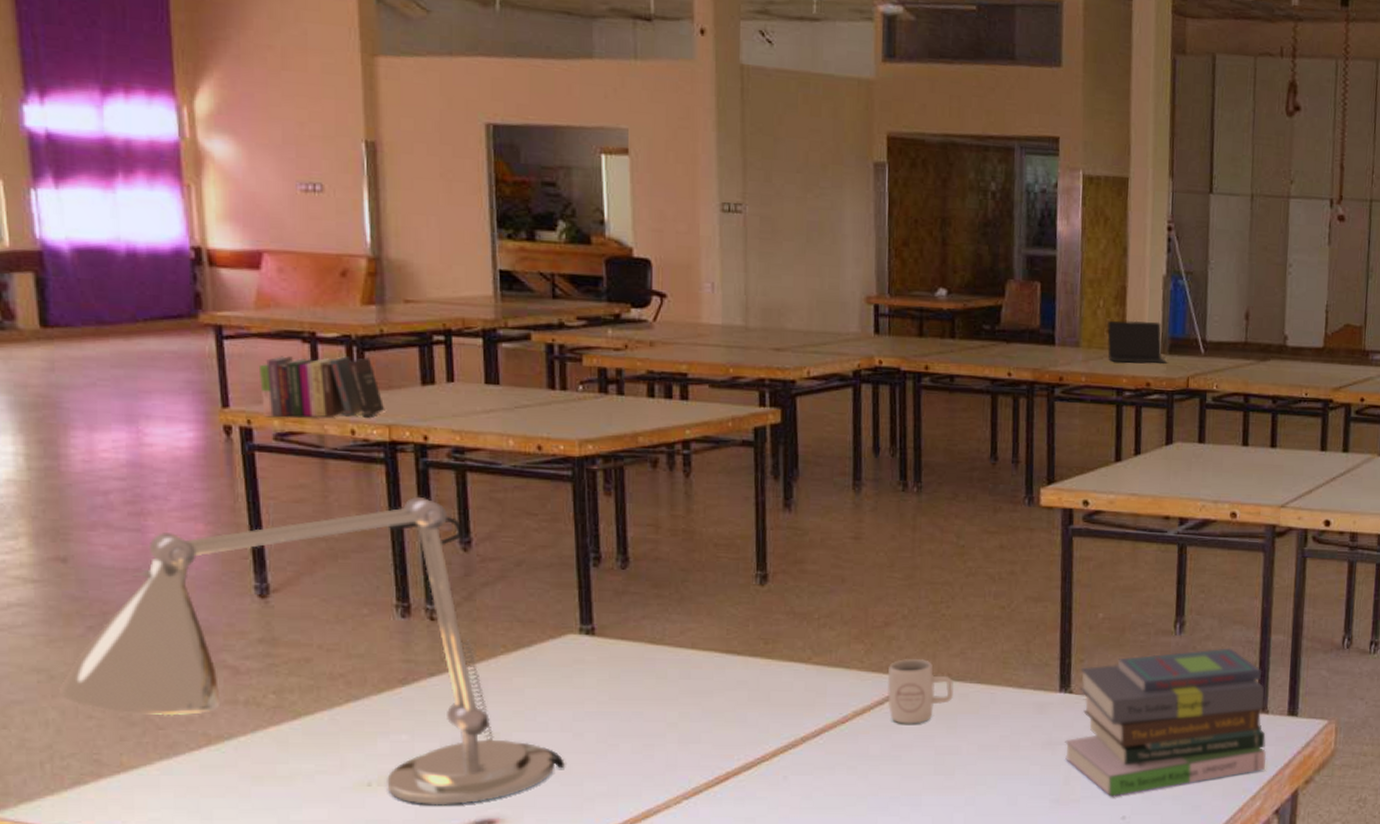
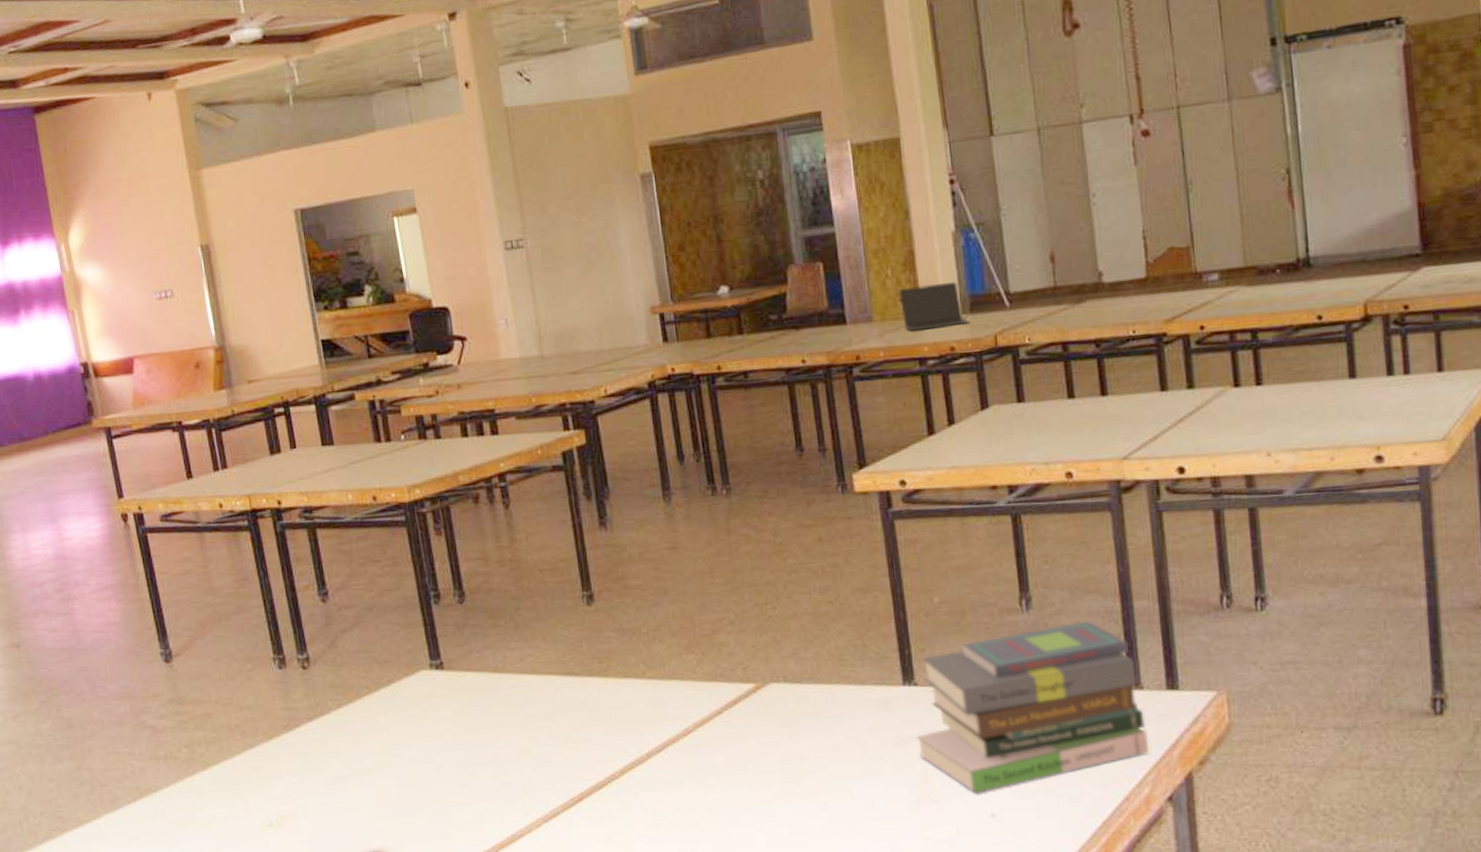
desk lamp: present [58,496,565,806] -> none [25,556,433,841]
books: present [260,356,385,418] -> none [142,437,244,502]
mug: present [887,658,954,724] -> none [721,664,792,732]

